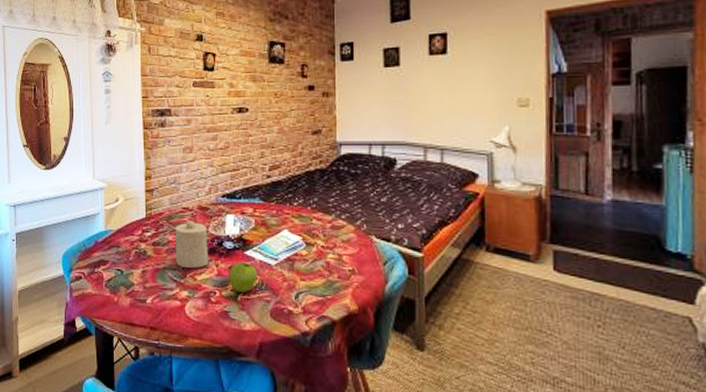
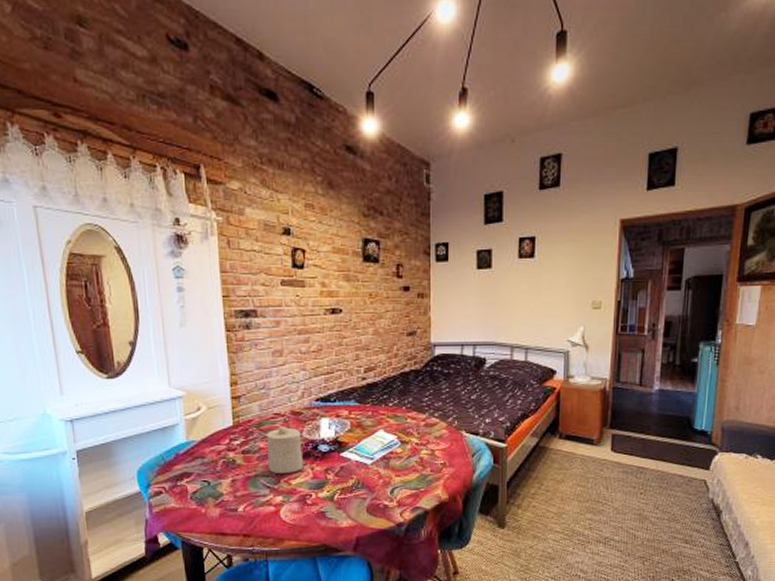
fruit: present [229,262,257,294] -> none [324,463,353,494]

